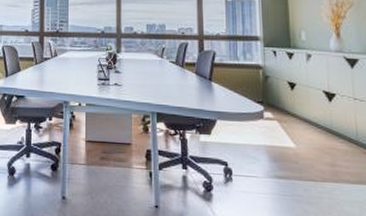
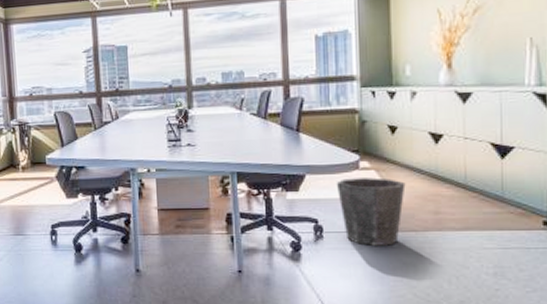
waste bin: none [243,126,305,193] -> present [336,177,406,246]

